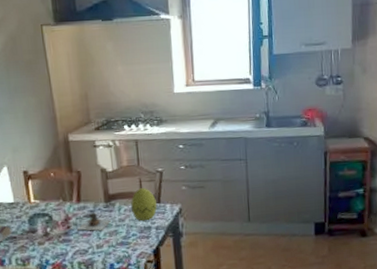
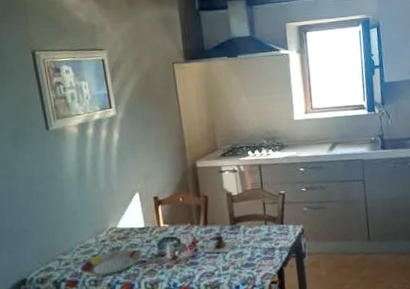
decorative egg: present [130,188,157,221] -> none [254,210,280,243]

